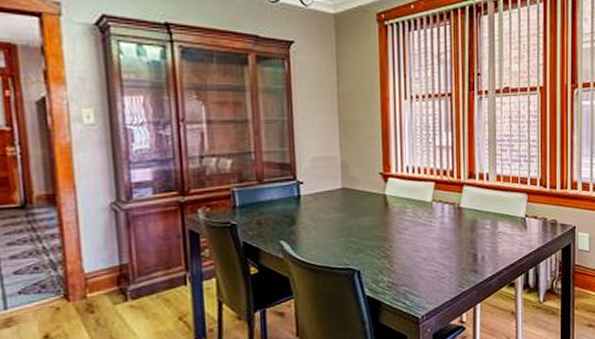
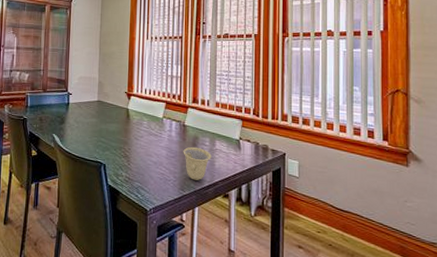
cup: none [459,232,494,273] -> present [183,146,212,180]

